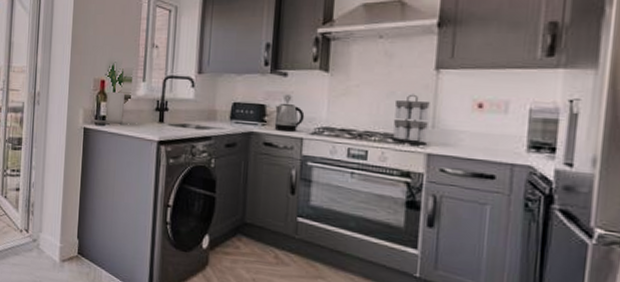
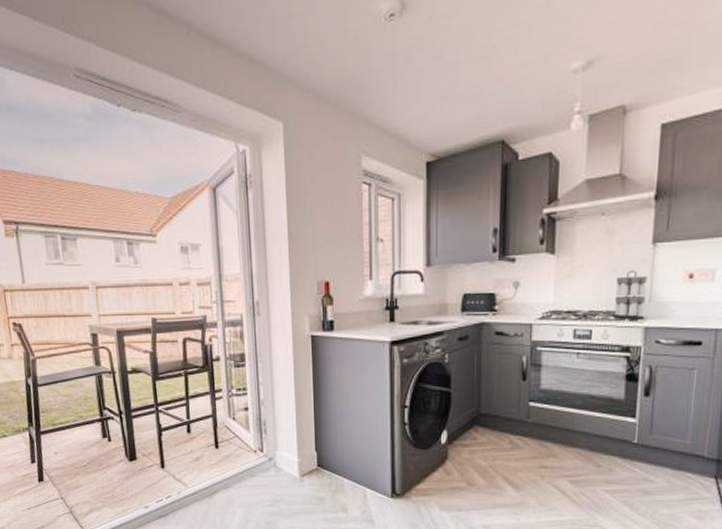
planter: present [92,62,127,125] -> none [319,260,352,330]
kettle: present [274,103,305,132] -> none [504,289,533,319]

